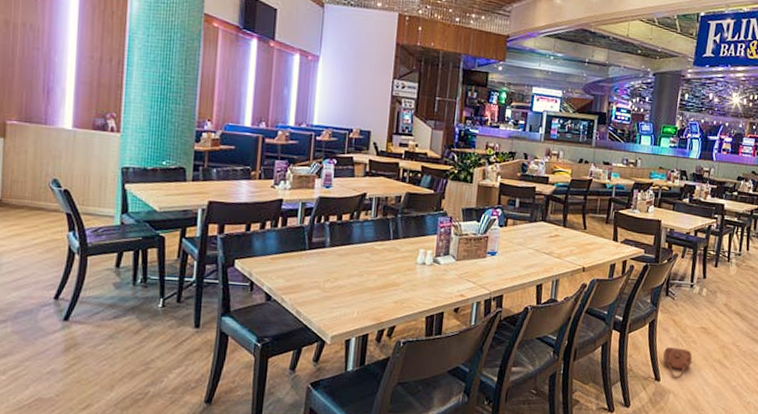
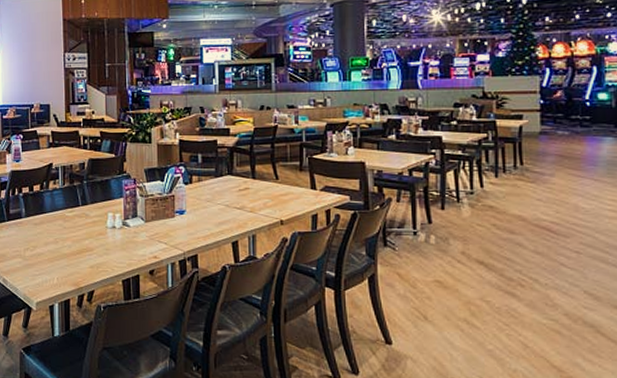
handbag: present [662,347,693,380] -> none [390,304,431,343]

